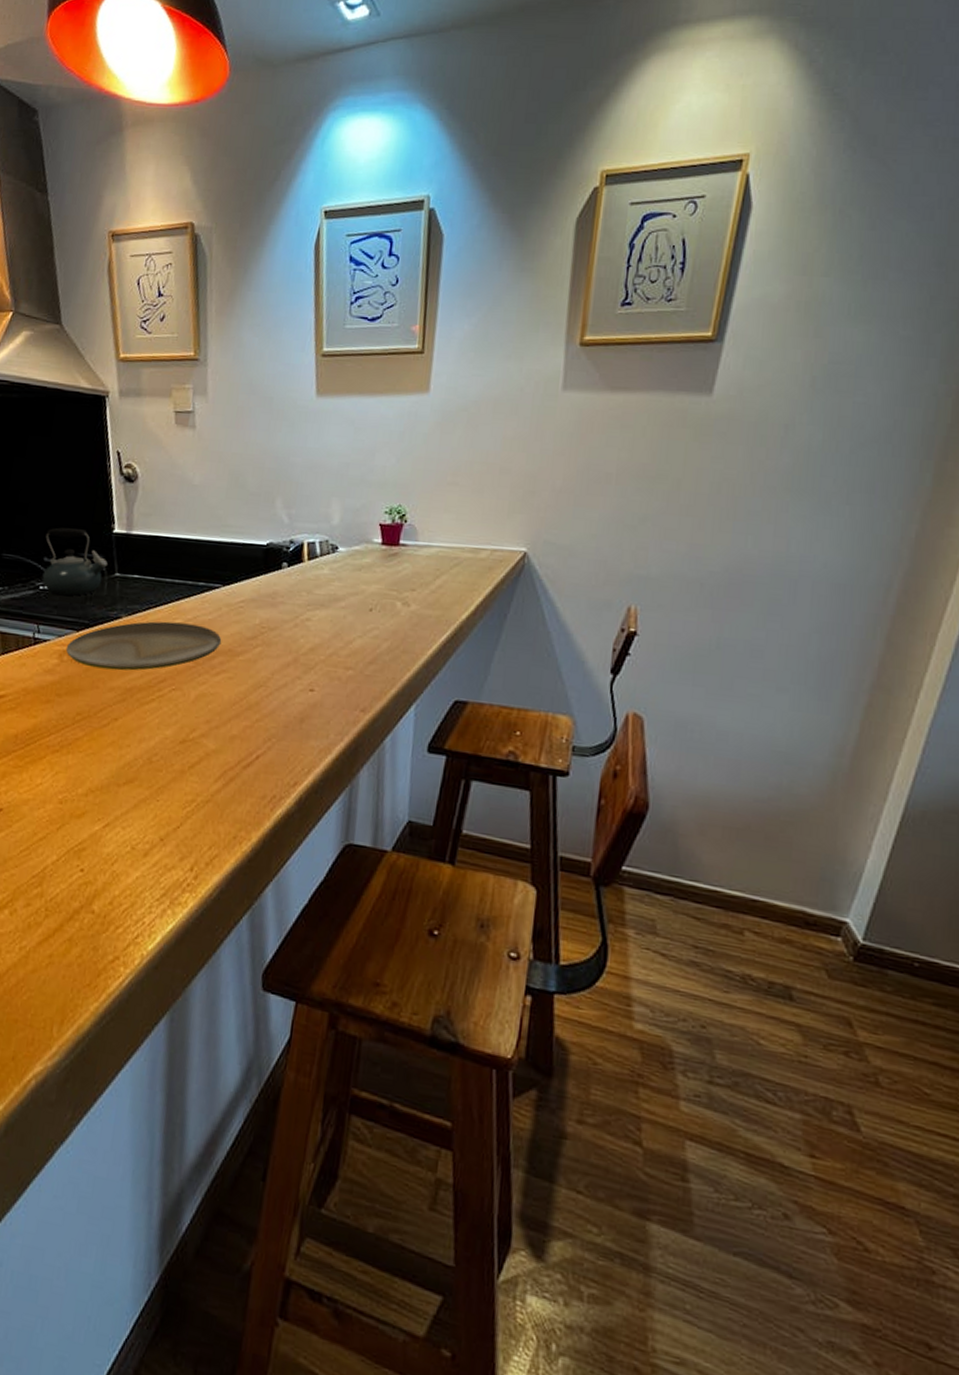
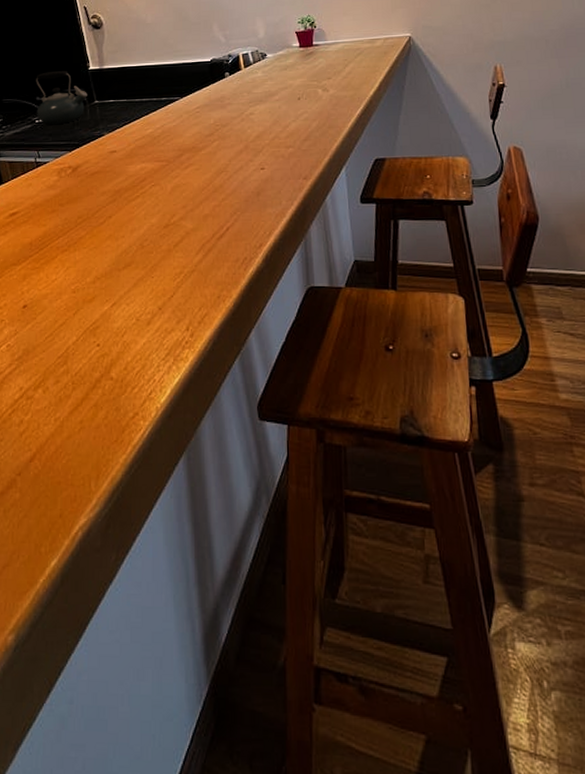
plate: present [65,621,222,671] -> none [62,131,186,178]

